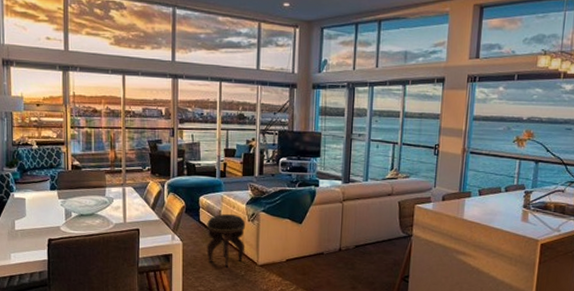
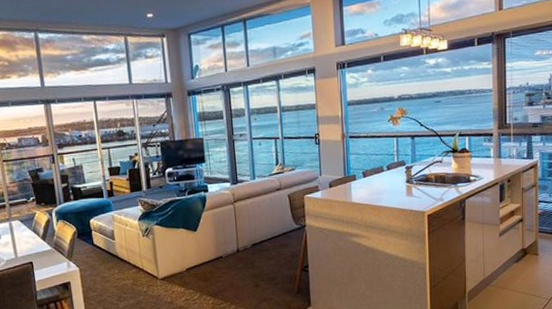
footstool: present [206,213,246,268] -> none [101,232,144,287]

